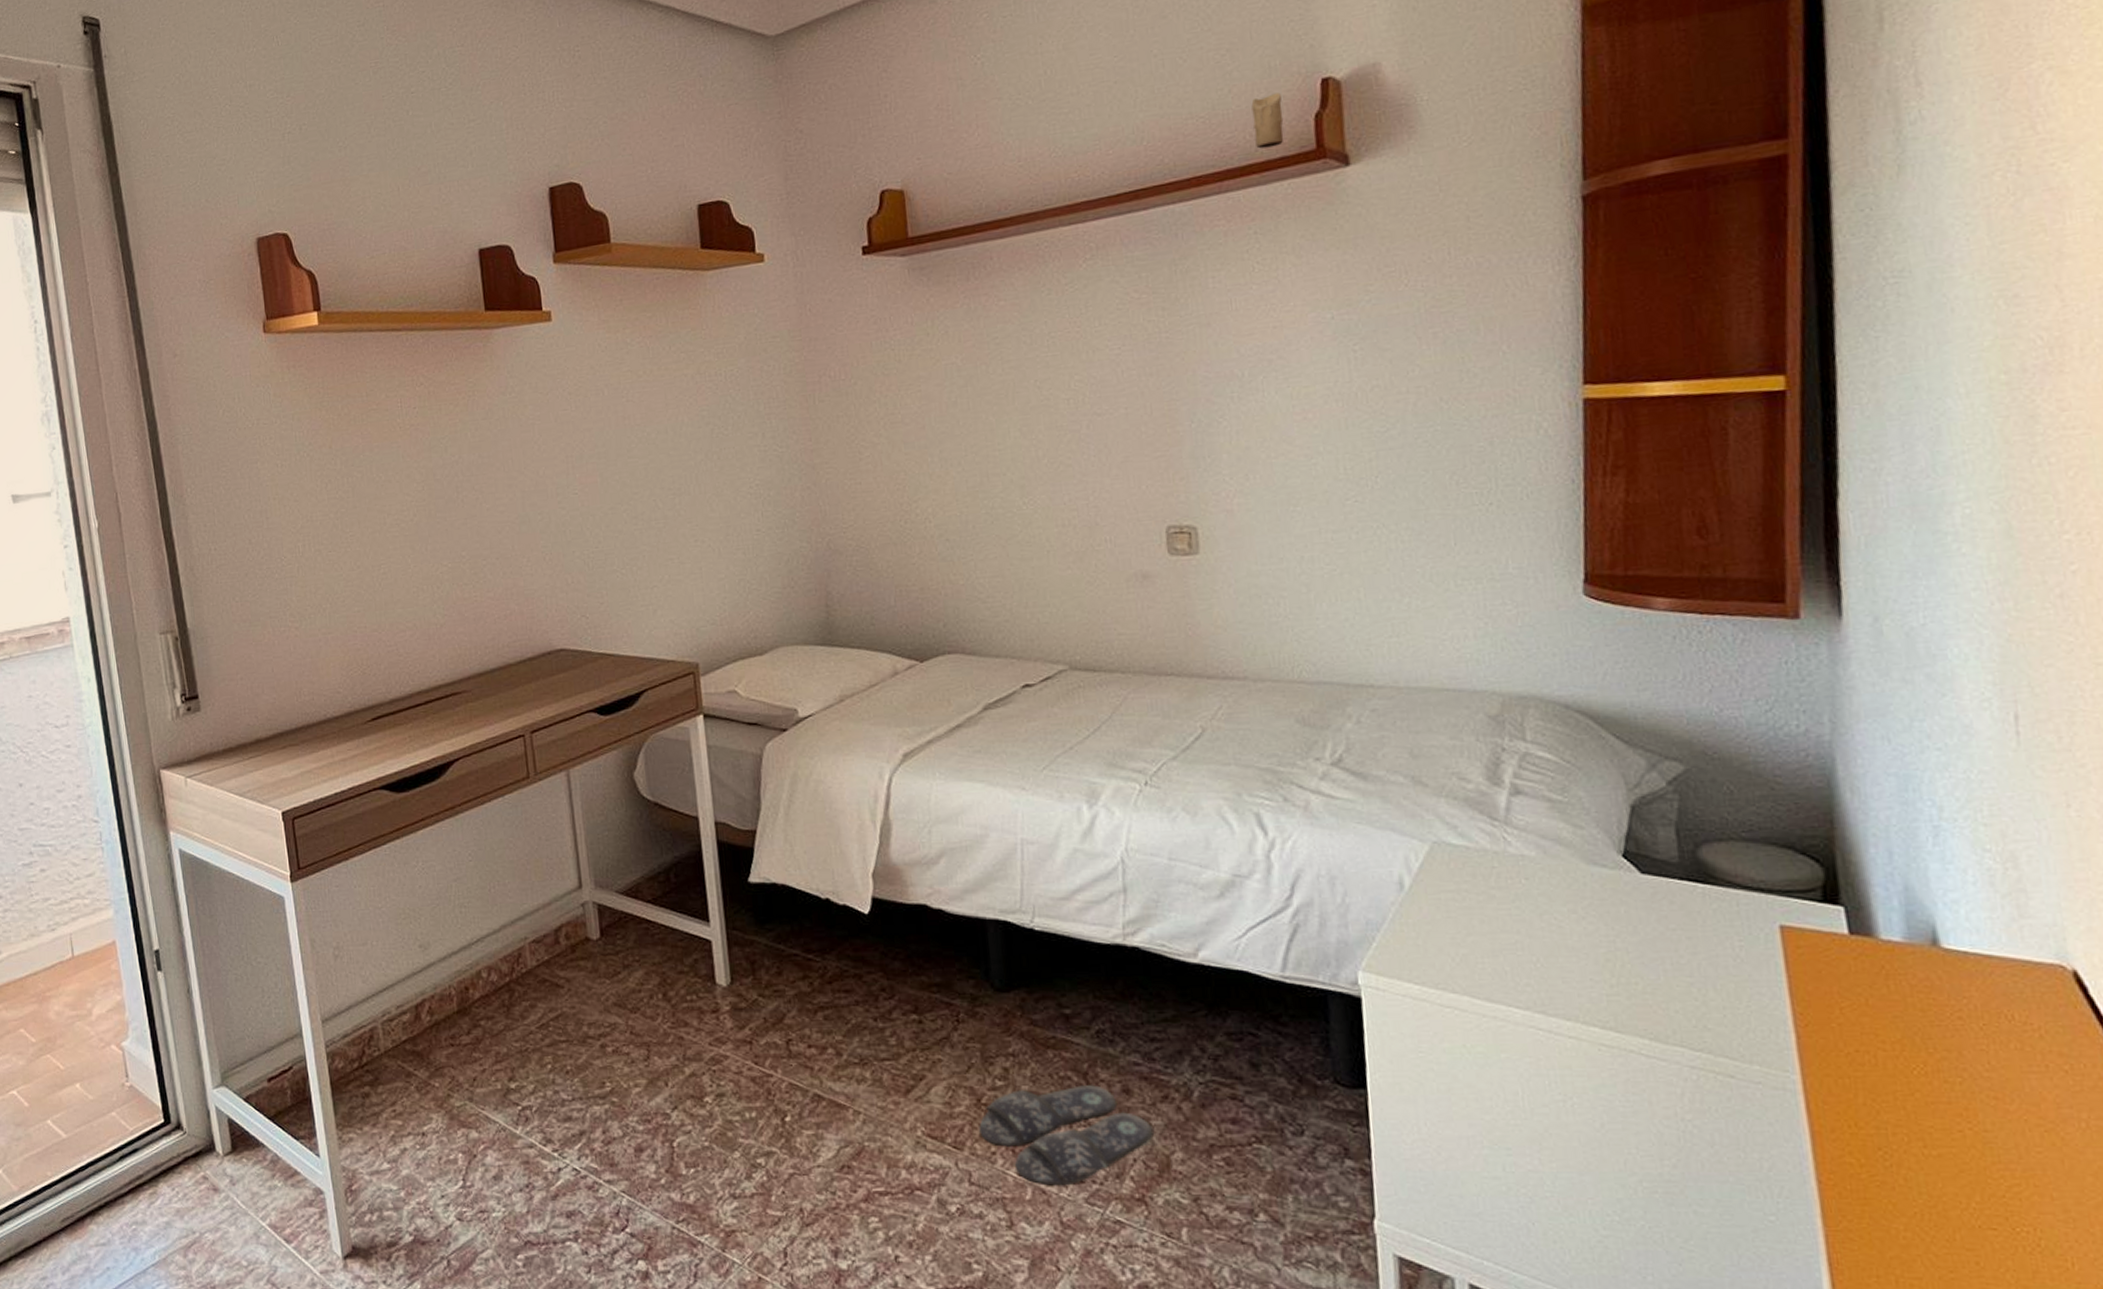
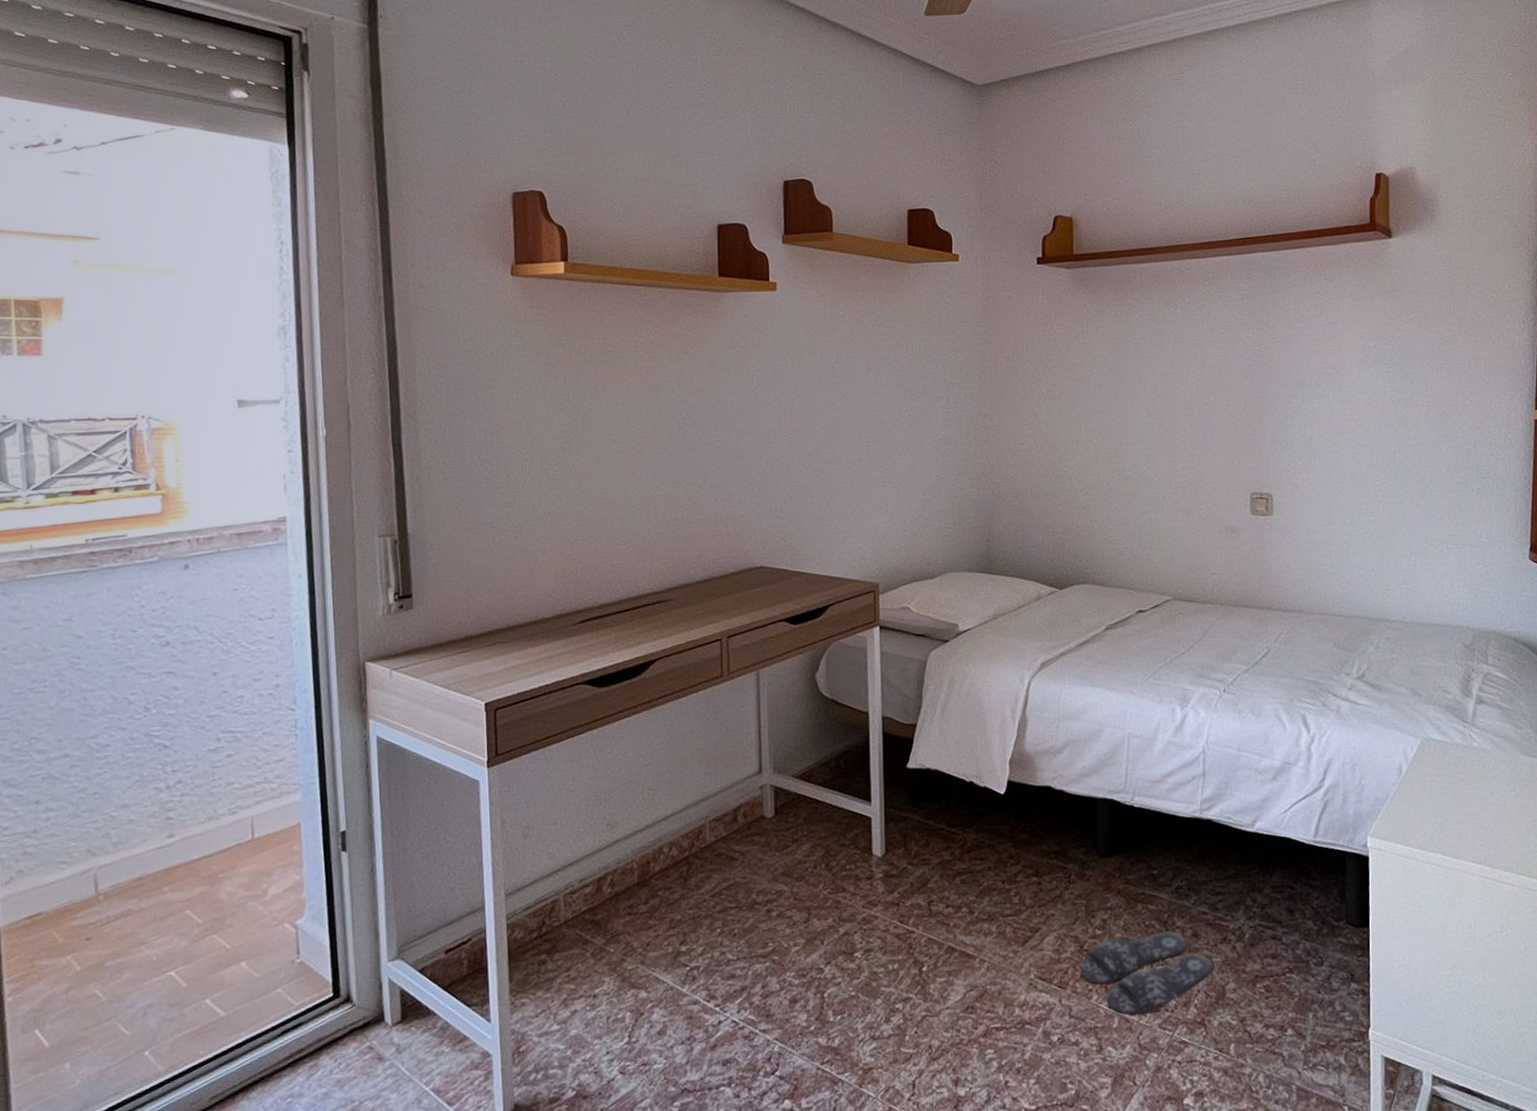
candle: present [1251,92,1284,149] -> none [1328,179,1349,218]

